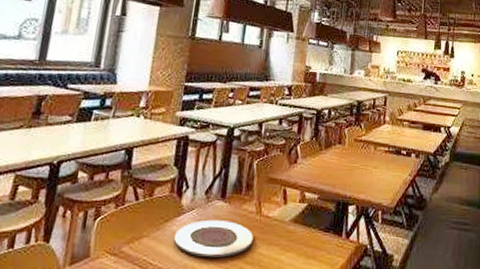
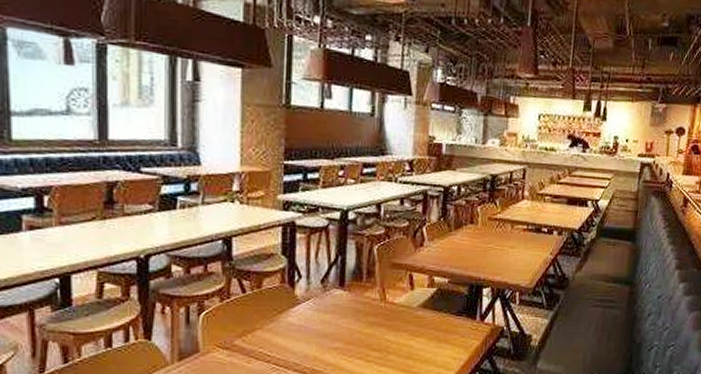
plate: present [174,220,253,258] -> none [291,309,379,346]

